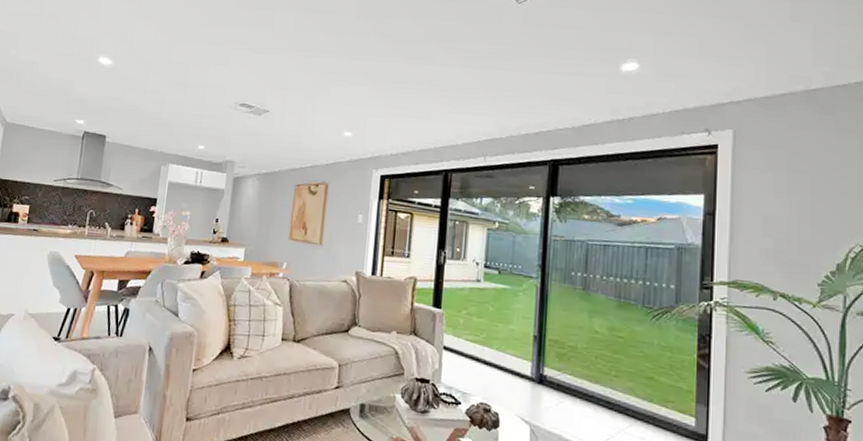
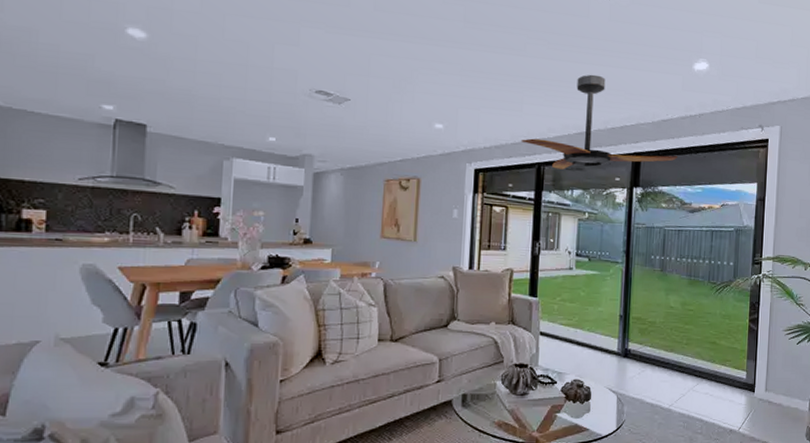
ceiling fan: none [428,80,603,177] -> present [521,74,678,170]

